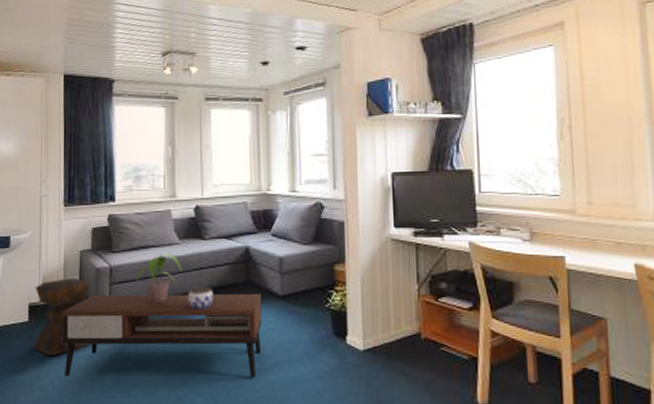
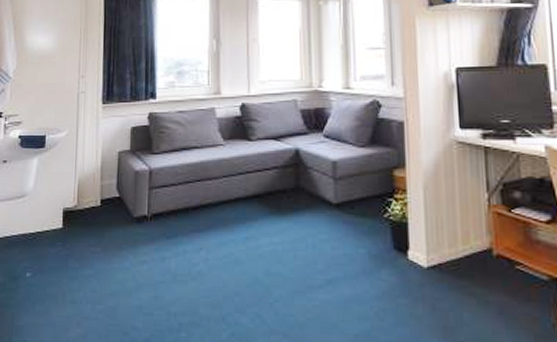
stool: present [34,278,91,356] -> none [67,182,129,266]
coffee table: present [62,293,262,378] -> none [97,200,314,296]
potted plant: present [136,253,183,302] -> none [177,155,227,209]
jar: present [188,287,214,310] -> none [233,193,261,218]

